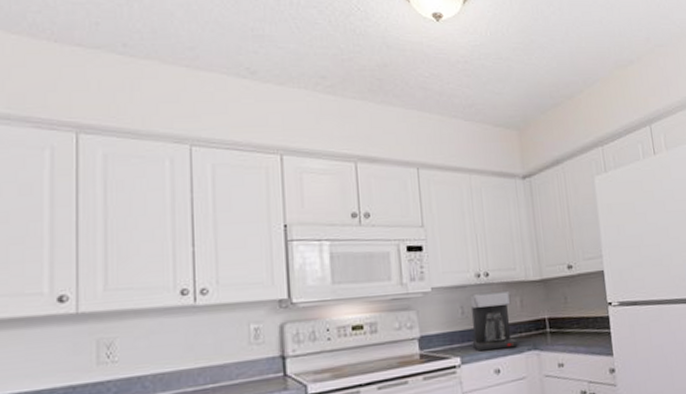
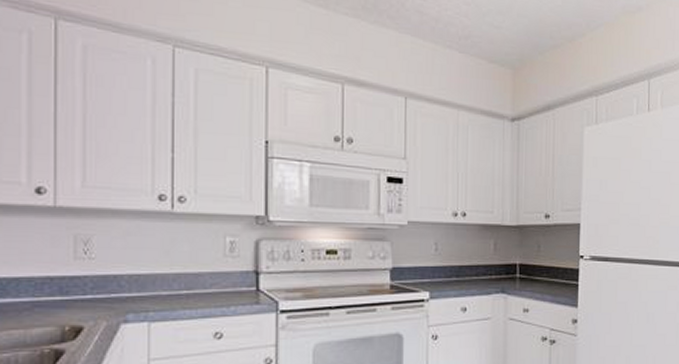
coffee maker: present [469,291,518,352] -> none [442,233,487,289]

